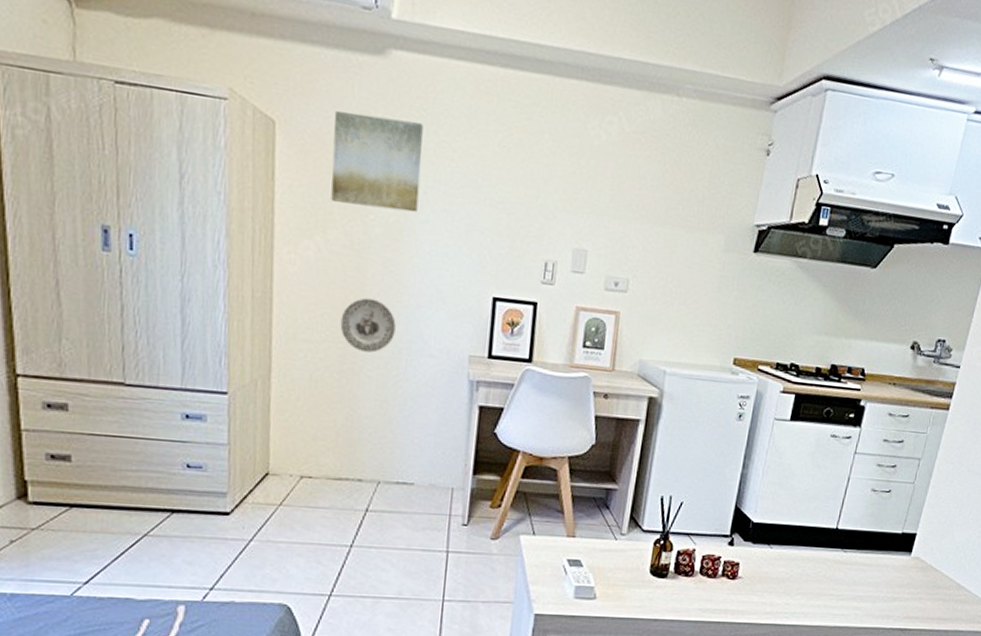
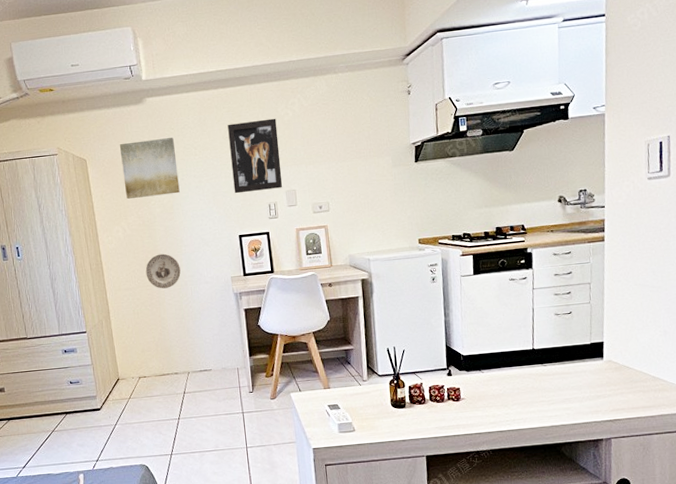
wall art: none [499,127,582,243] -> present [227,118,283,194]

